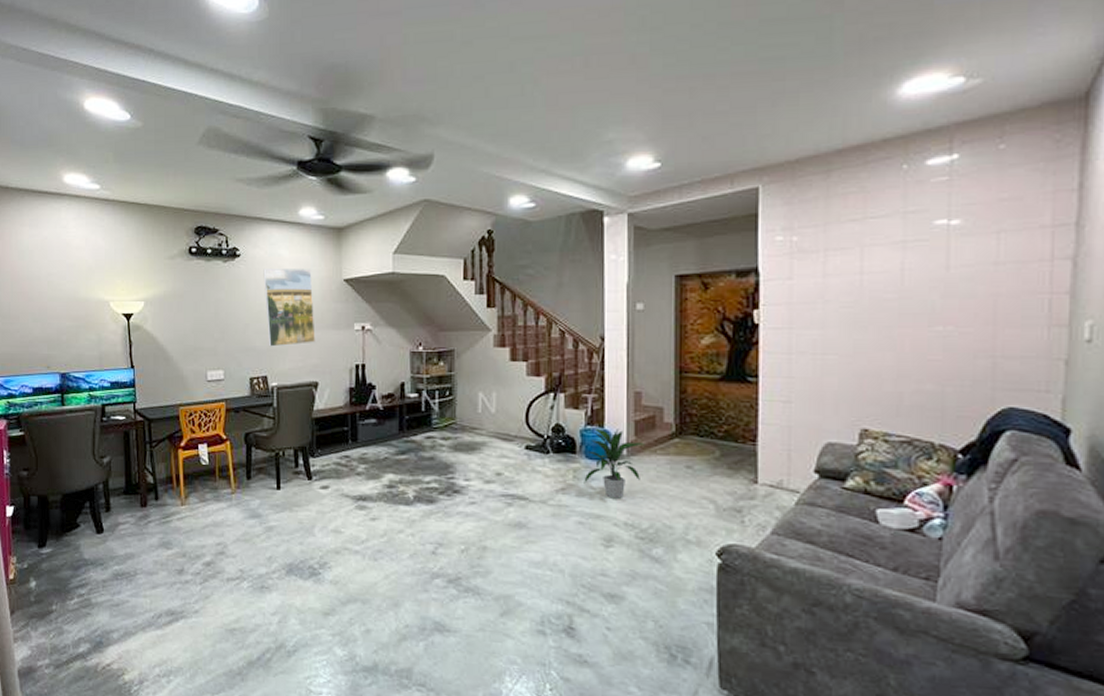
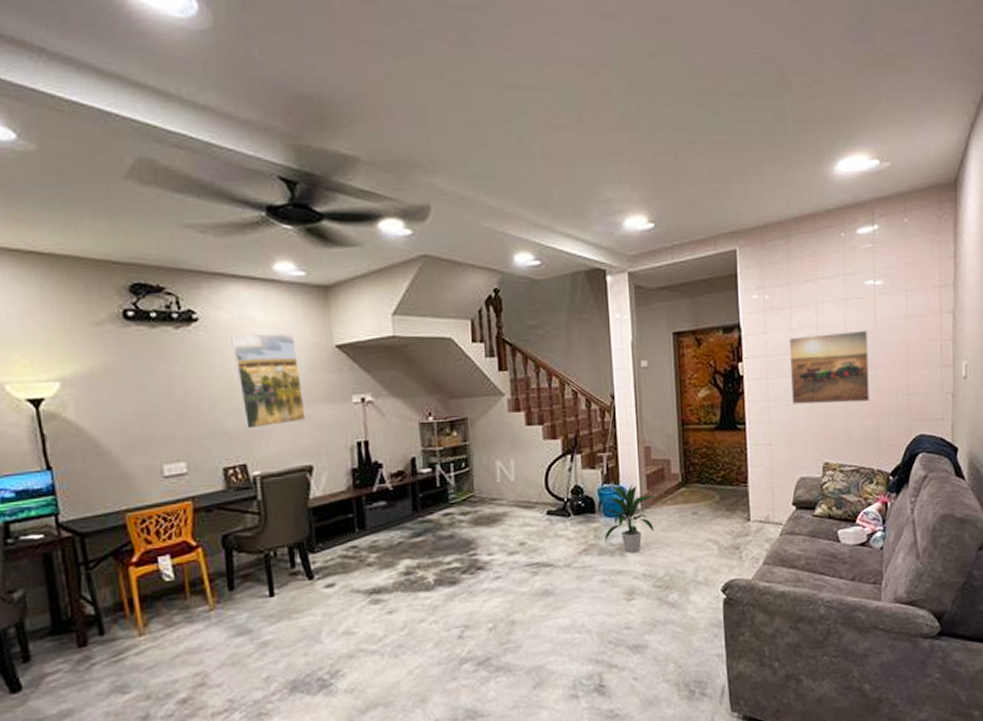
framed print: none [821,278,934,362] -> present [789,330,869,404]

